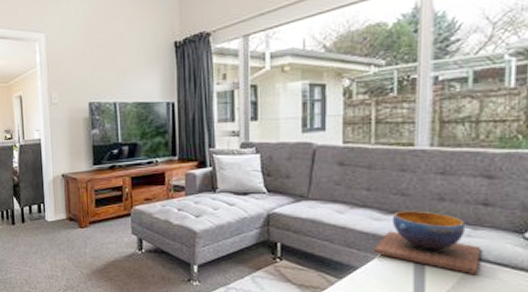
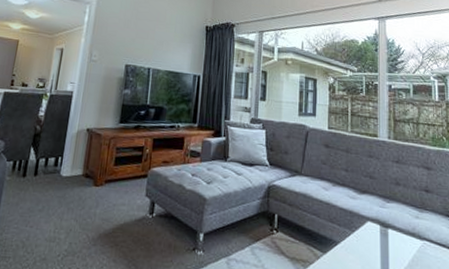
decorative bowl: present [374,210,482,275] -> none [351,191,427,254]

